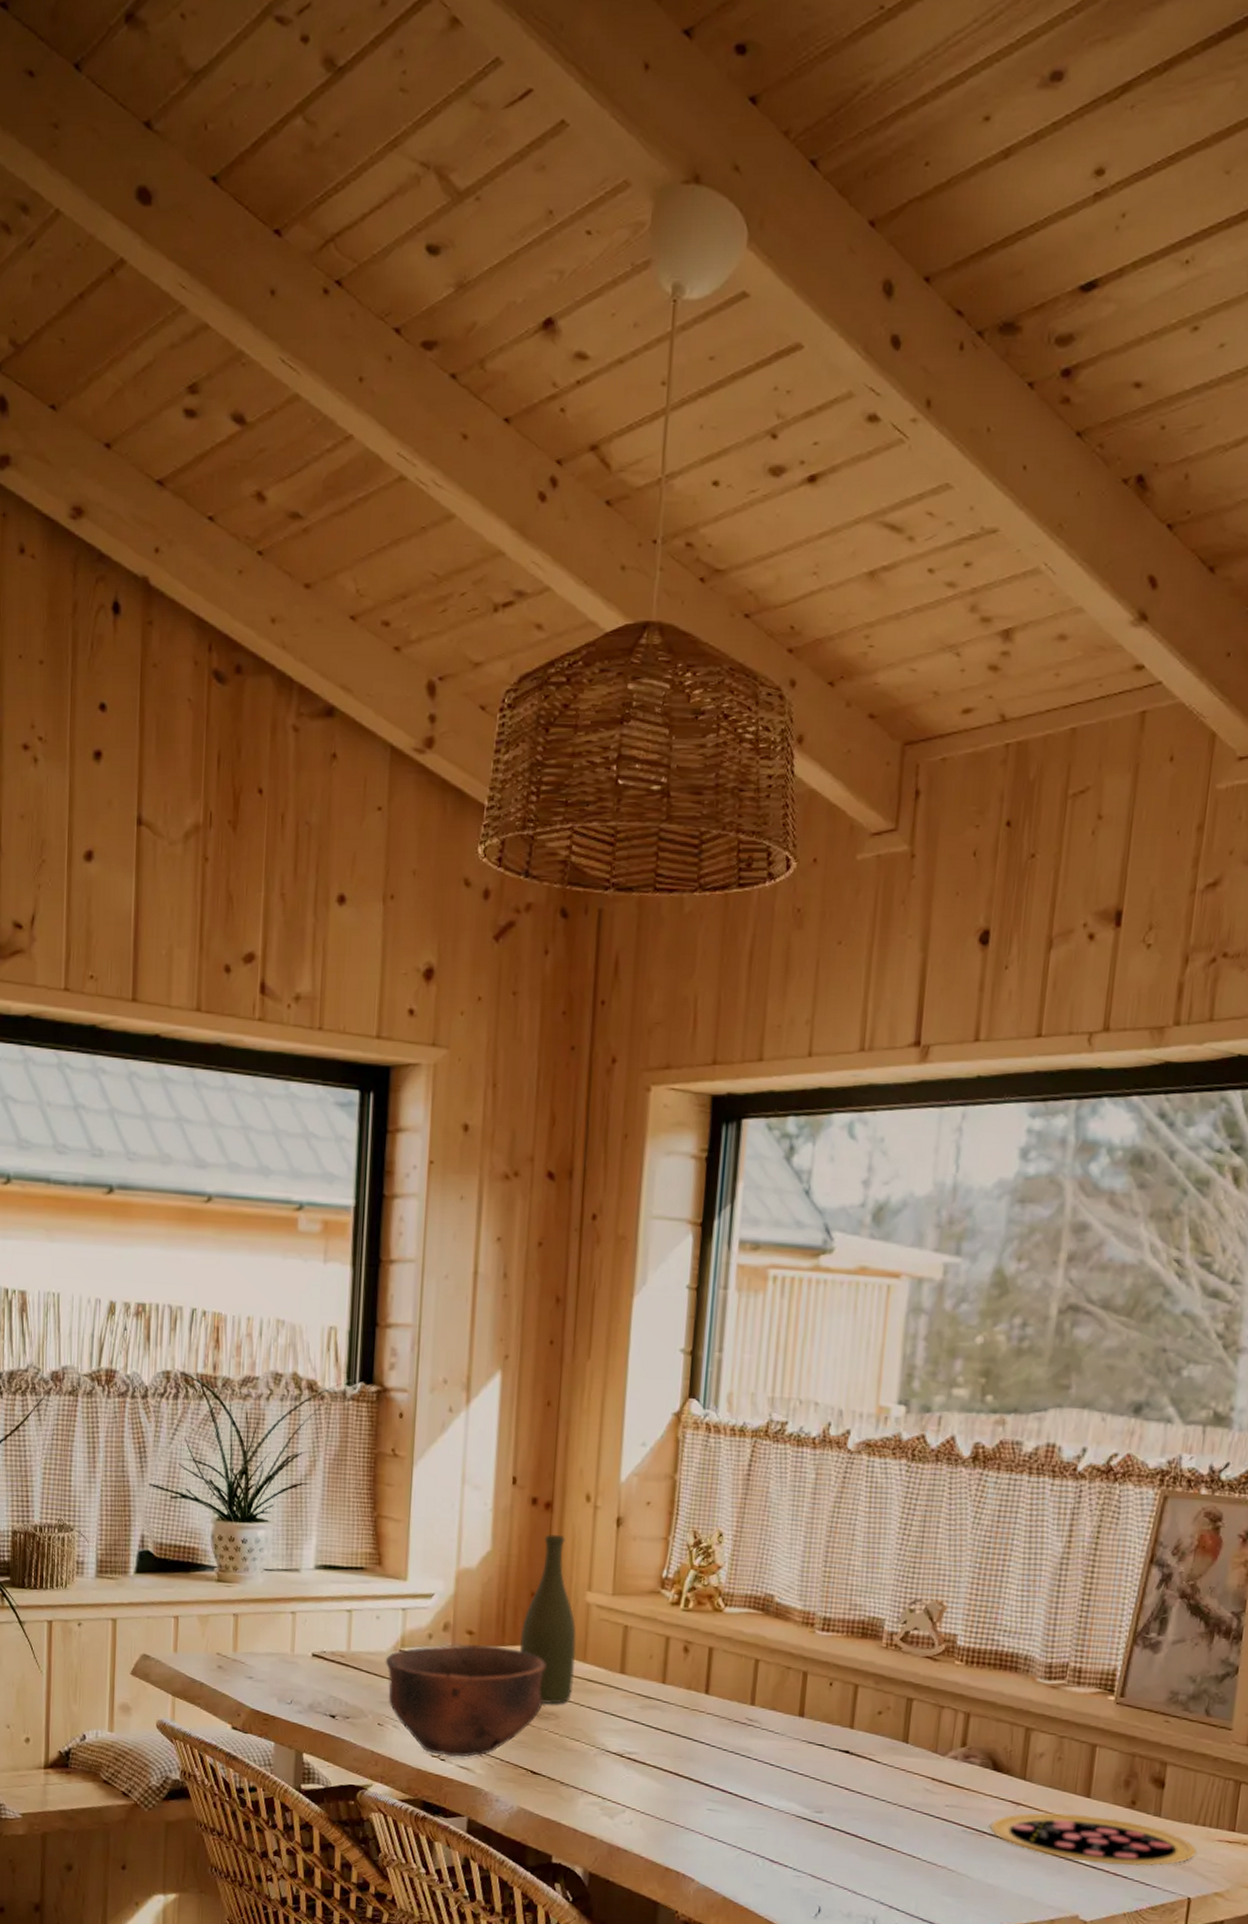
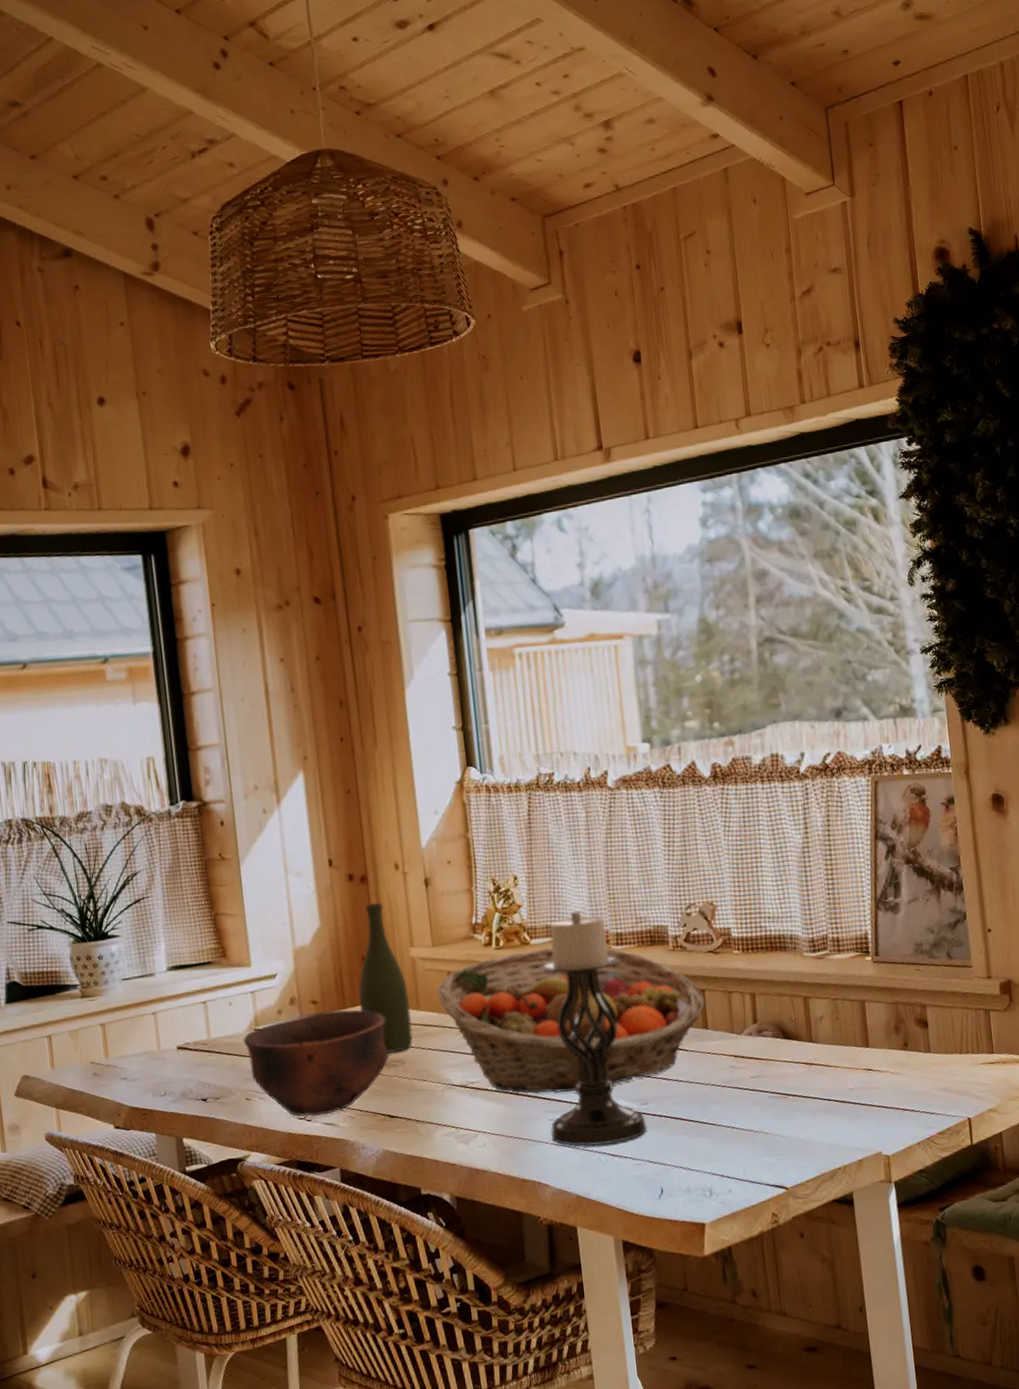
fruit basket: none [608,1618,911,1785] -> present [436,947,706,1094]
candle holder: none [707,1584,824,1849] -> present [540,910,648,1147]
pizza: present [990,1813,1196,1866] -> none [792,1061,966,1105]

